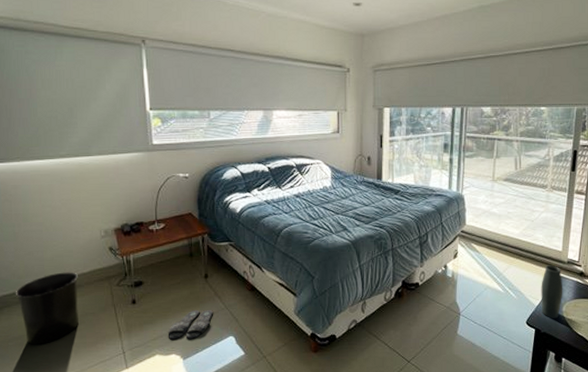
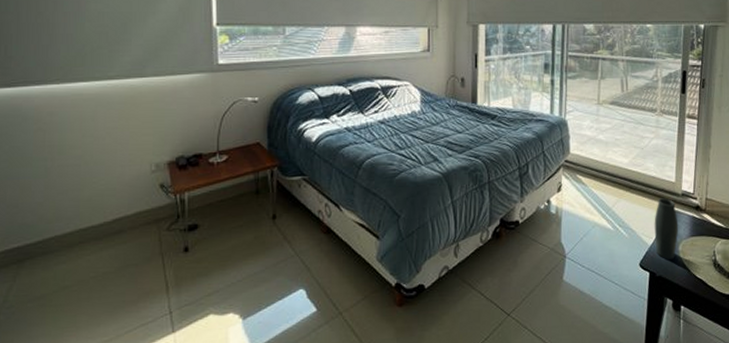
waste bin: present [16,272,79,345] -> none [42,214,120,306]
slippers: present [167,309,213,340] -> none [225,257,281,295]

